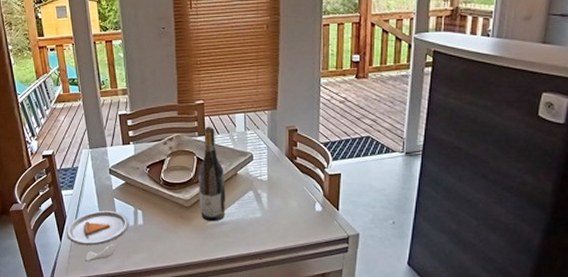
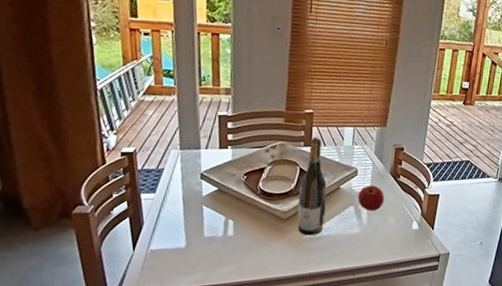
dinner plate: present [66,210,129,262] -> none [141,218,217,274]
apple: none [256,168,283,194] -> present [358,185,384,211]

